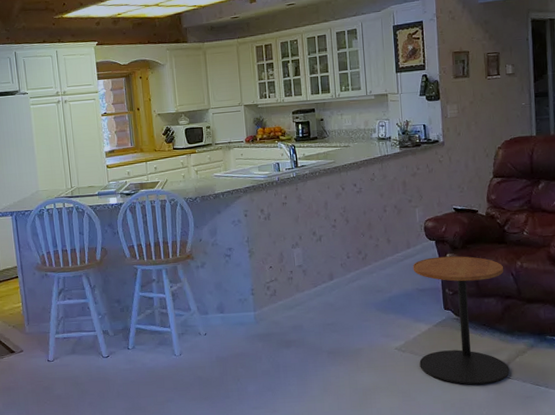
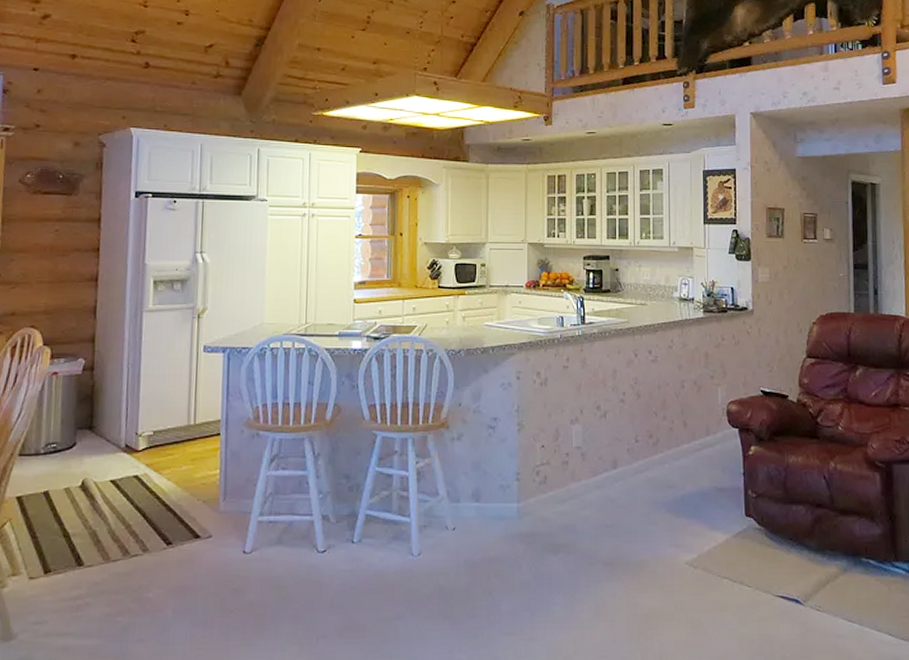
side table: present [413,256,510,385] -> none [711,449,819,617]

